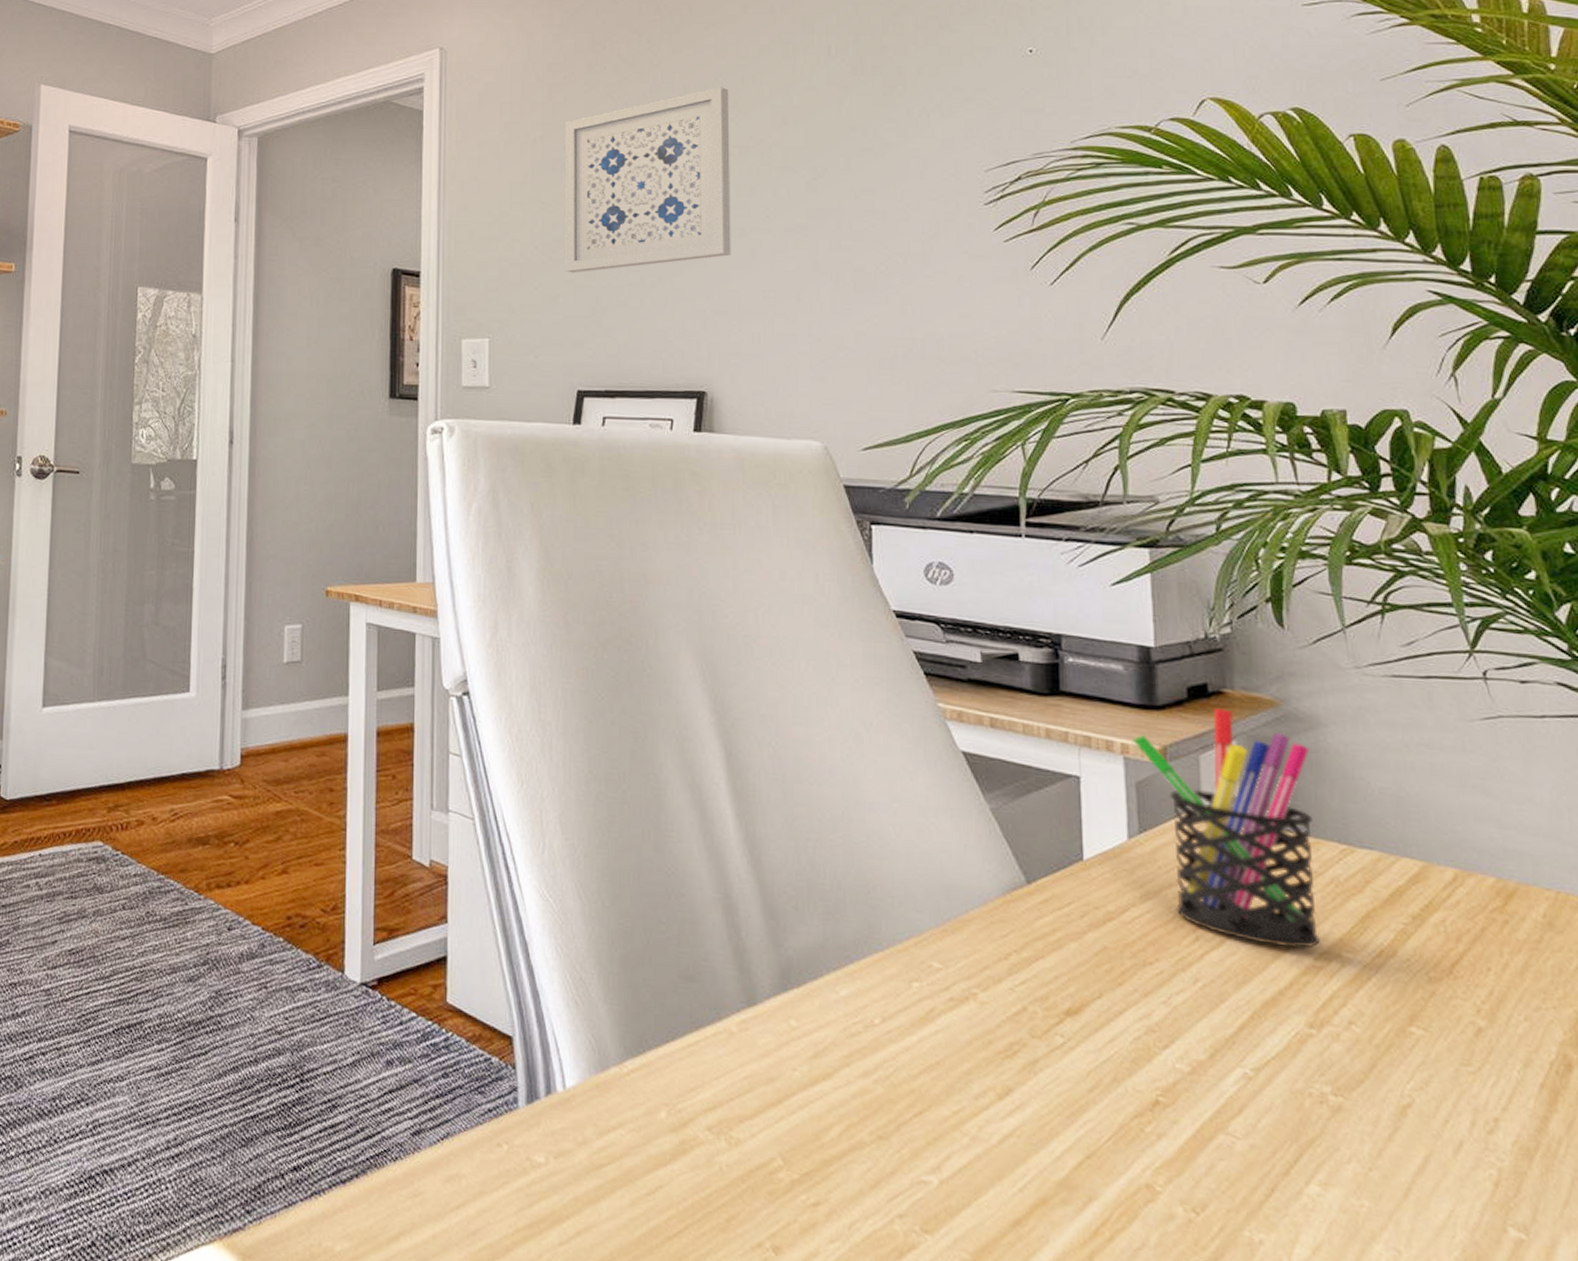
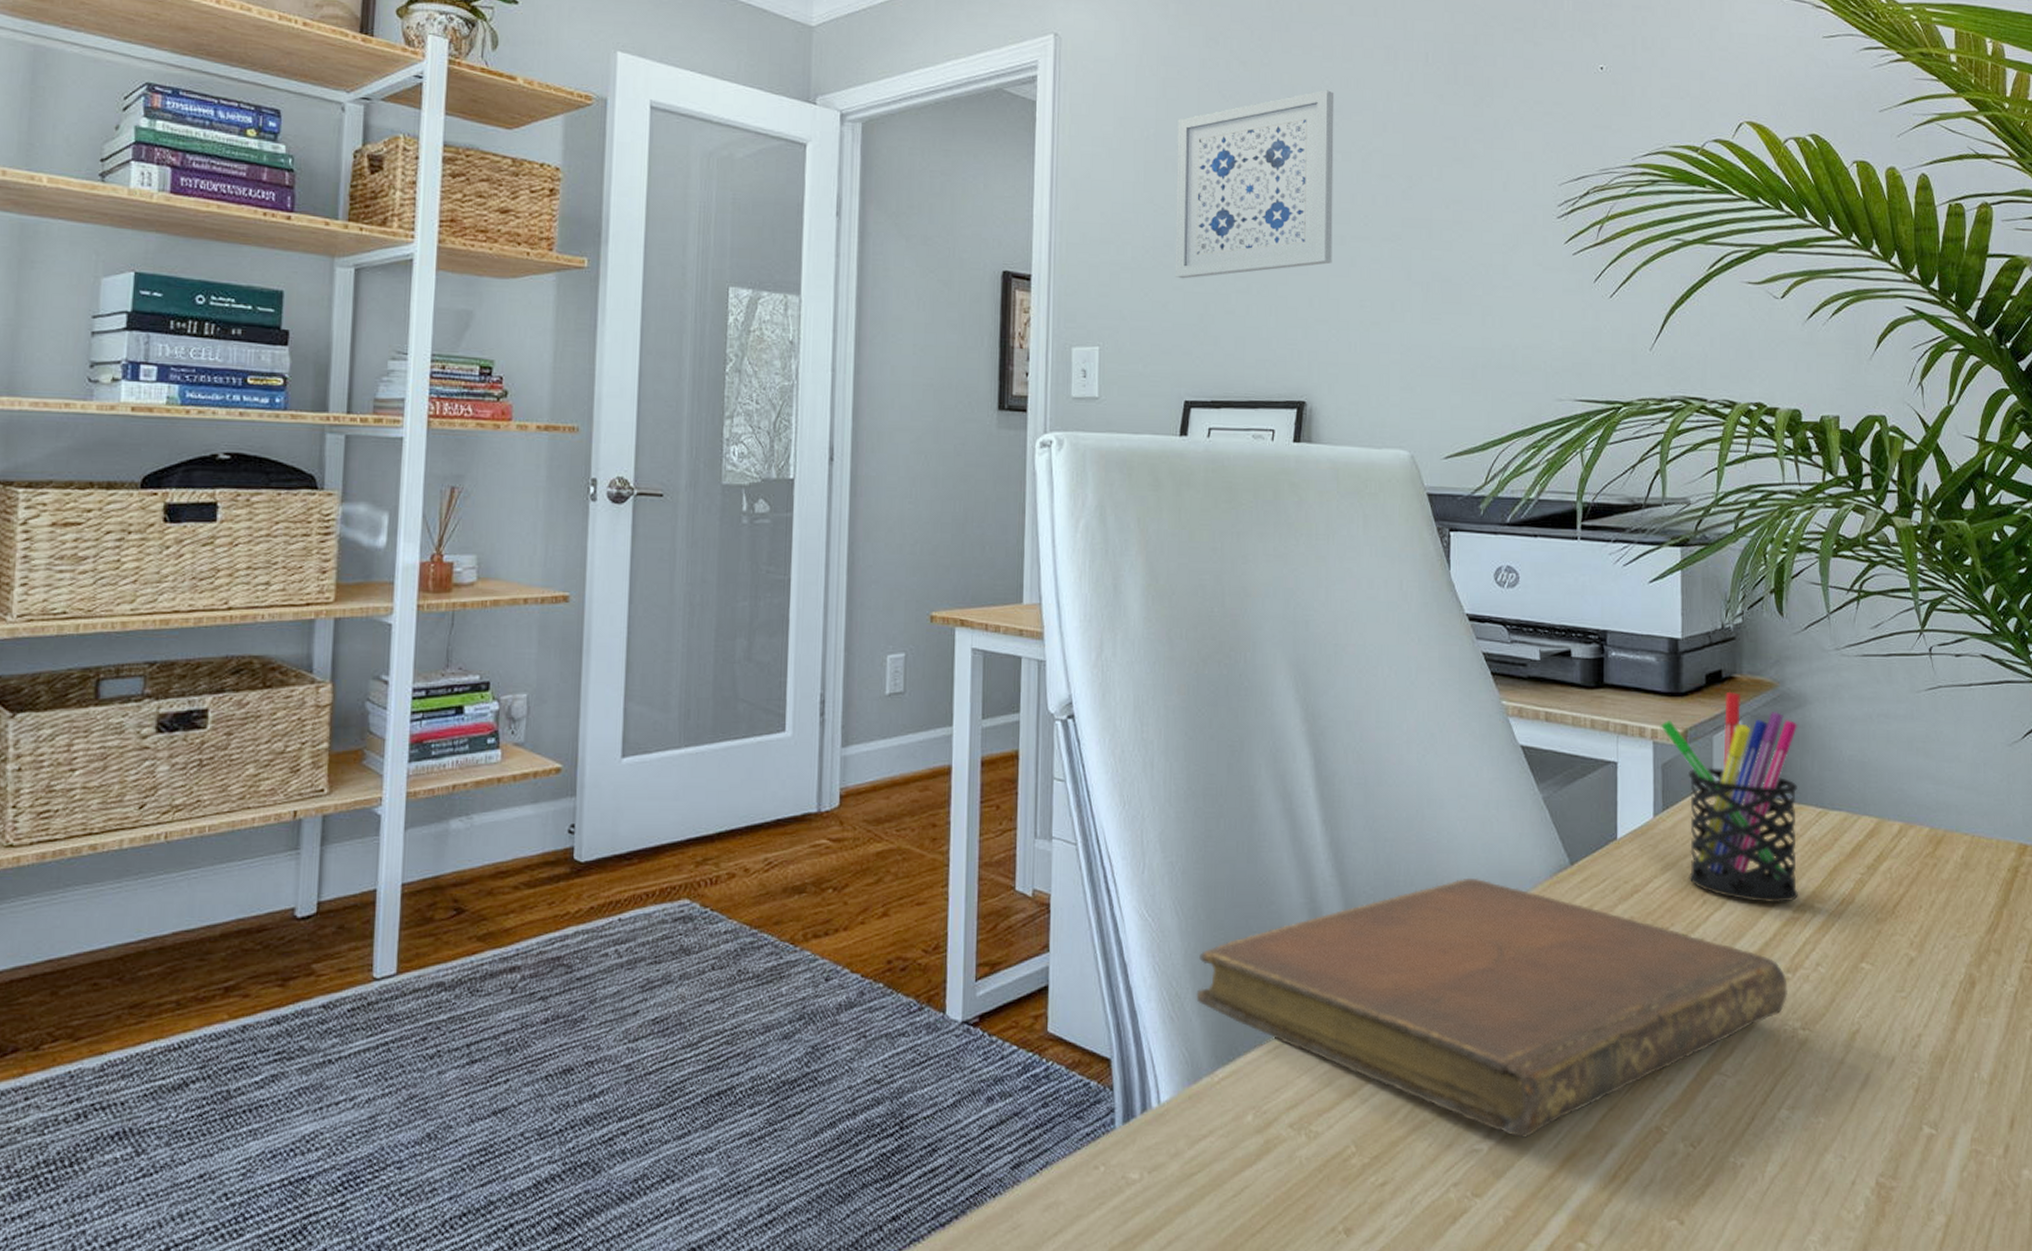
notebook: none [602,887,1312,1176] -> present [1196,877,1788,1138]

